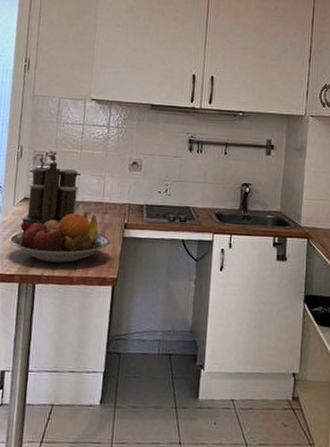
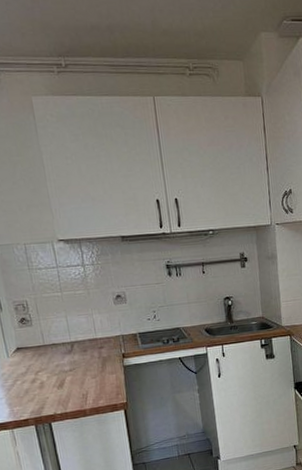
fruit bowl: present [8,212,110,263] -> none [12,350,113,403]
coffee maker: present [21,150,82,225] -> none [14,298,72,372]

